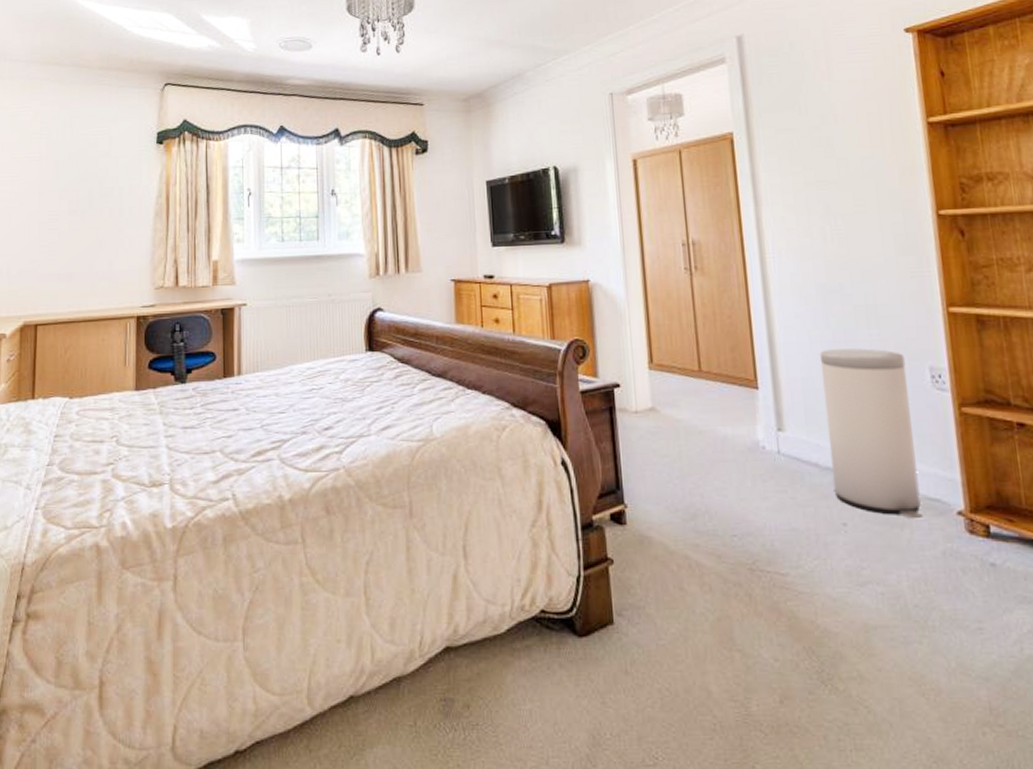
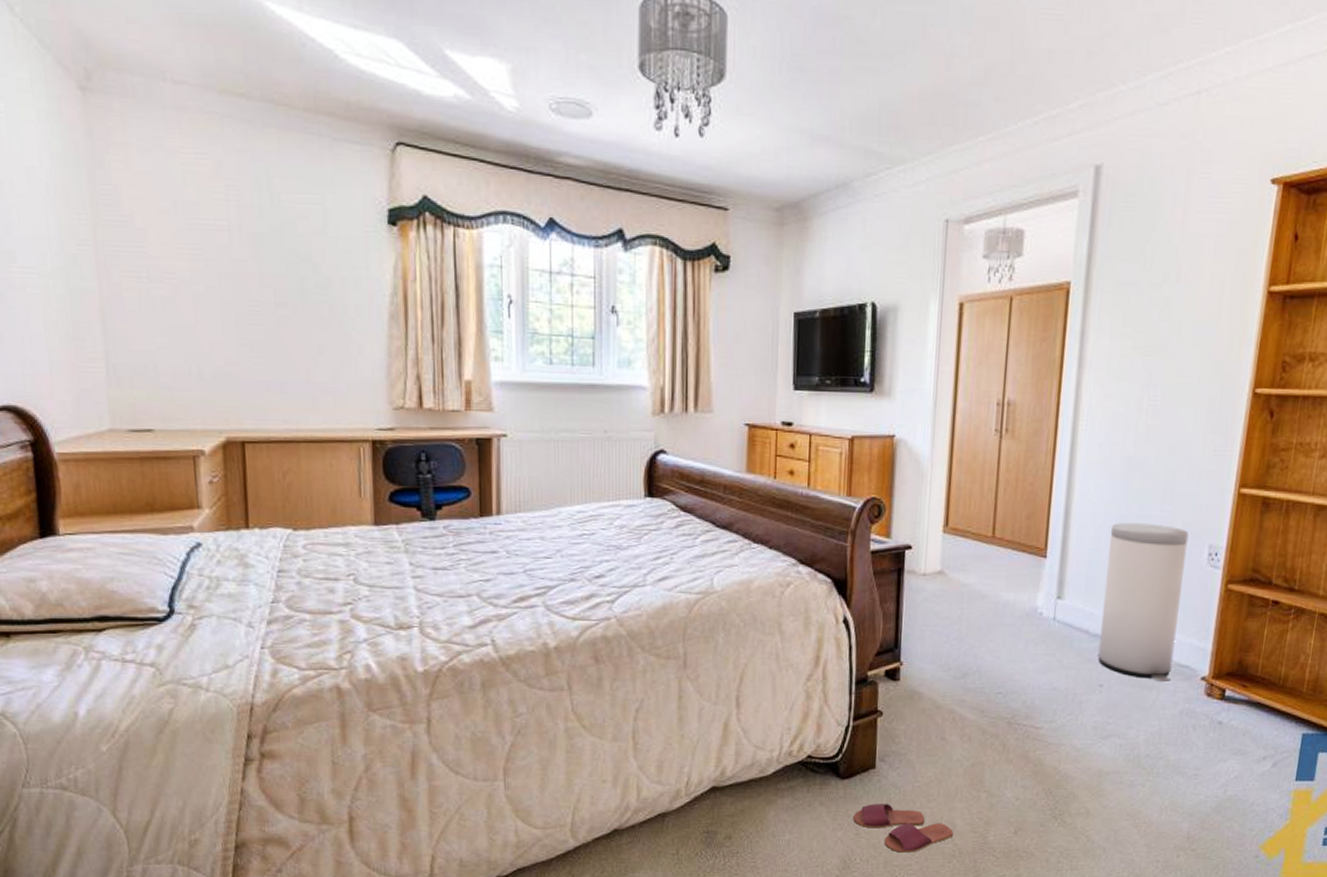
slippers: none [597,666,711,726] -> present [853,804,954,853]

